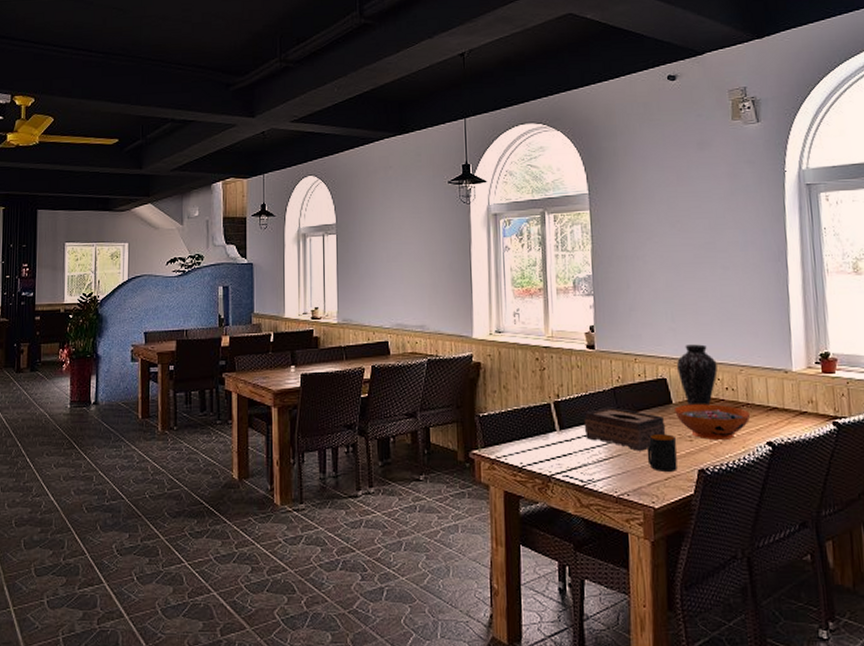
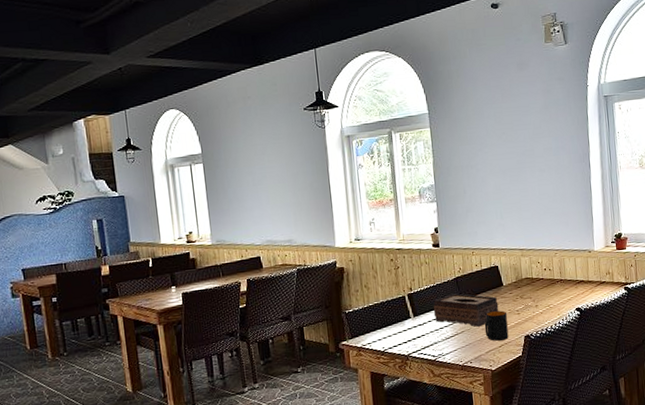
decorative bowl: present [675,404,751,441] -> none [505,282,564,312]
vase: present [677,344,718,406] -> none [506,235,538,286]

